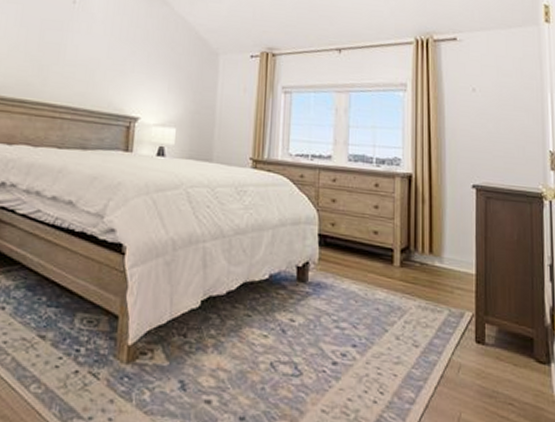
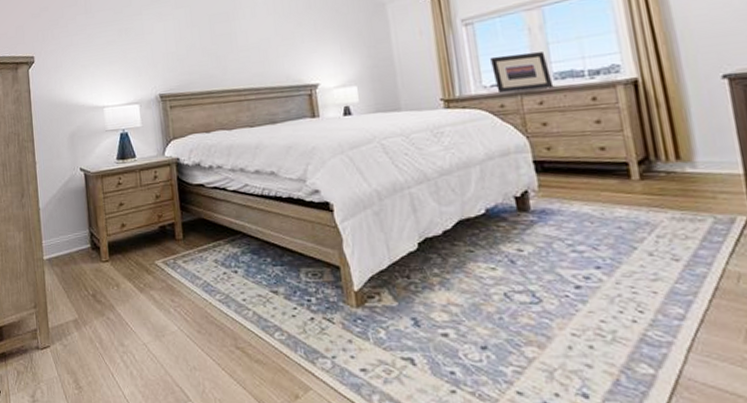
picture frame: none [299,127,347,168] -> present [490,52,554,94]

